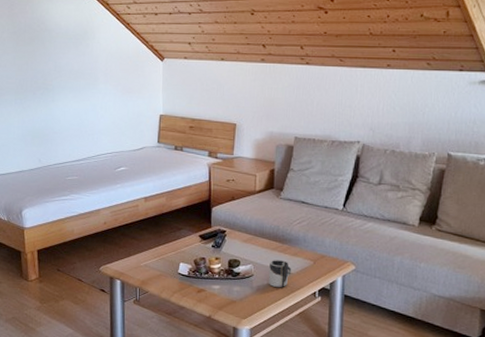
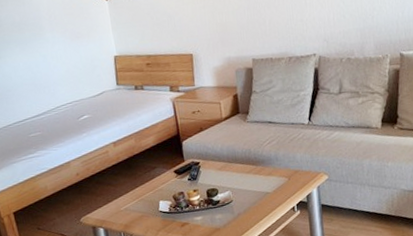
cup: present [269,260,292,287] -> none [246,181,269,209]

